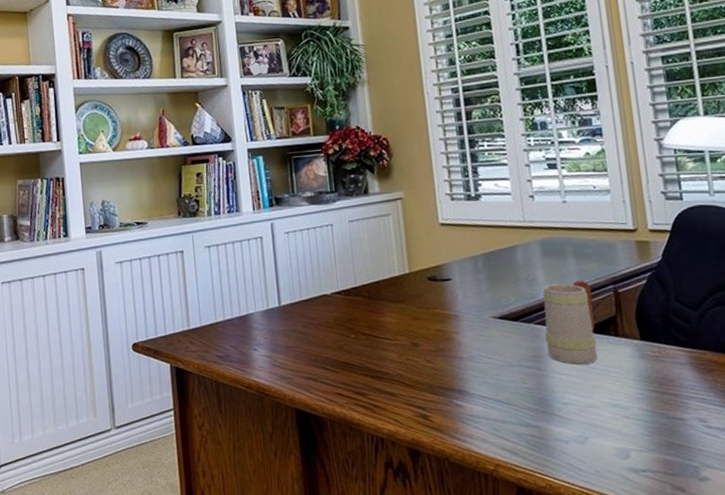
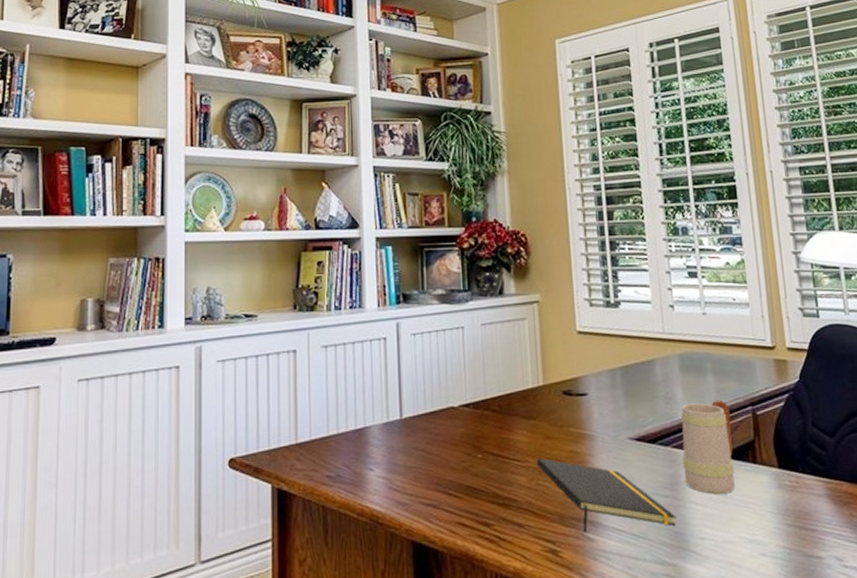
notepad: none [405,336,540,400] -> present [536,457,676,532]

